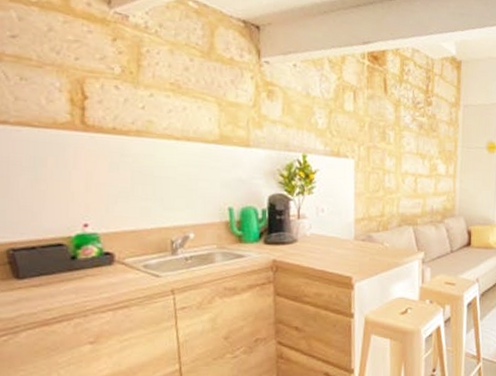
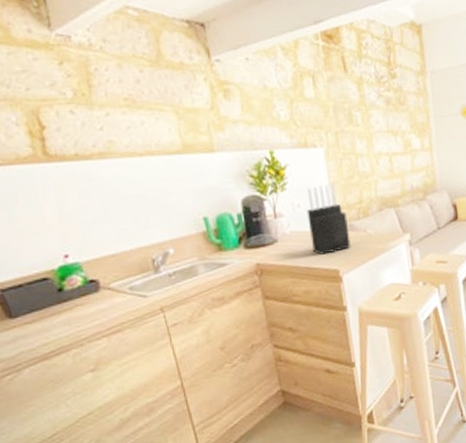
knife block: none [329,194,367,260] -> present [307,183,351,255]

